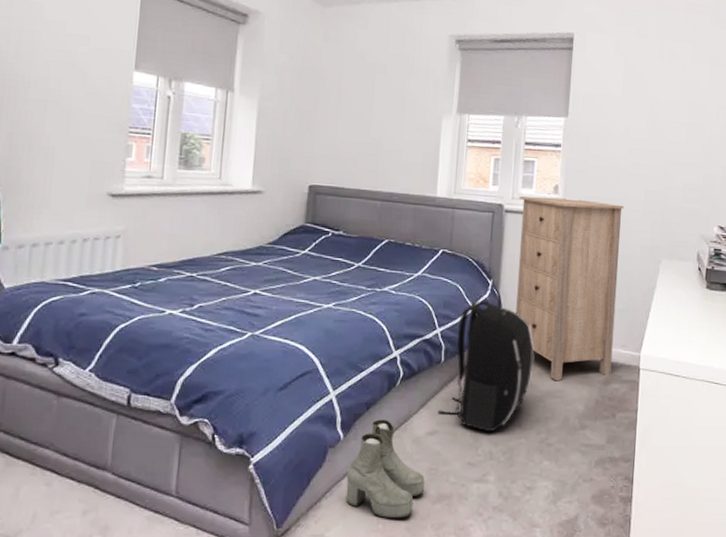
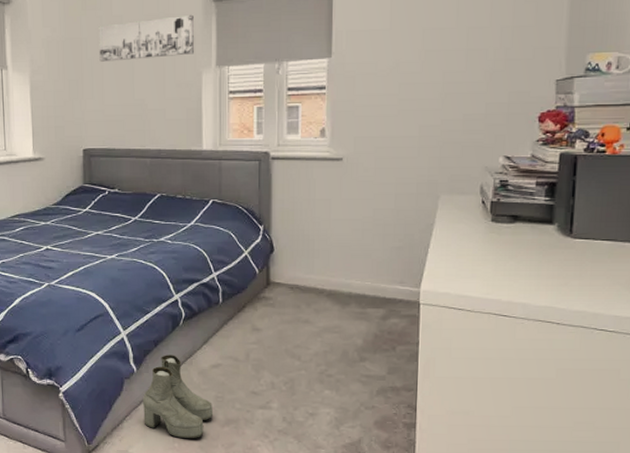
wall art: none [337,59,438,99] -> present [99,14,195,62]
backpack: present [438,301,535,433] -> none [220,245,310,365]
storage cabinet: present [516,195,624,380] -> none [285,140,396,317]

